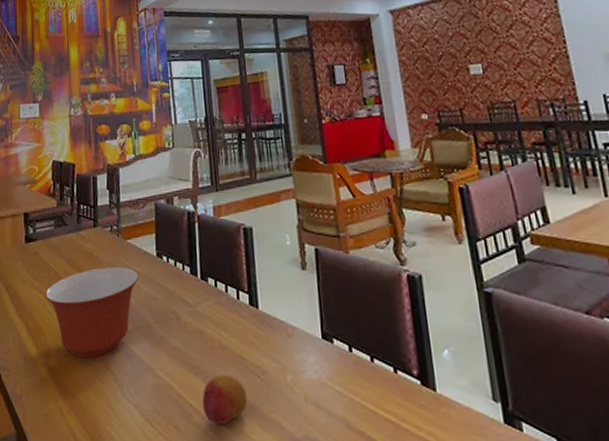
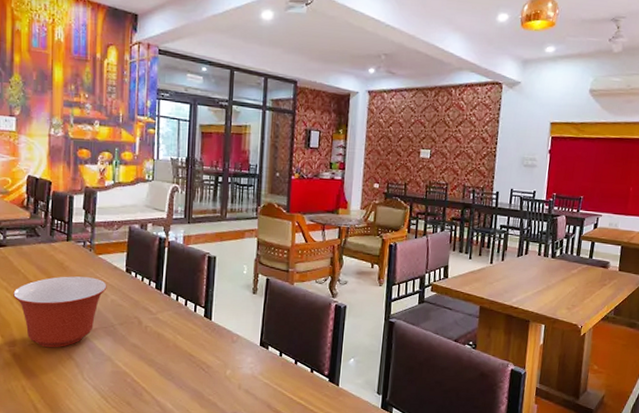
fruit: present [202,374,248,425] -> none [153,366,192,403]

